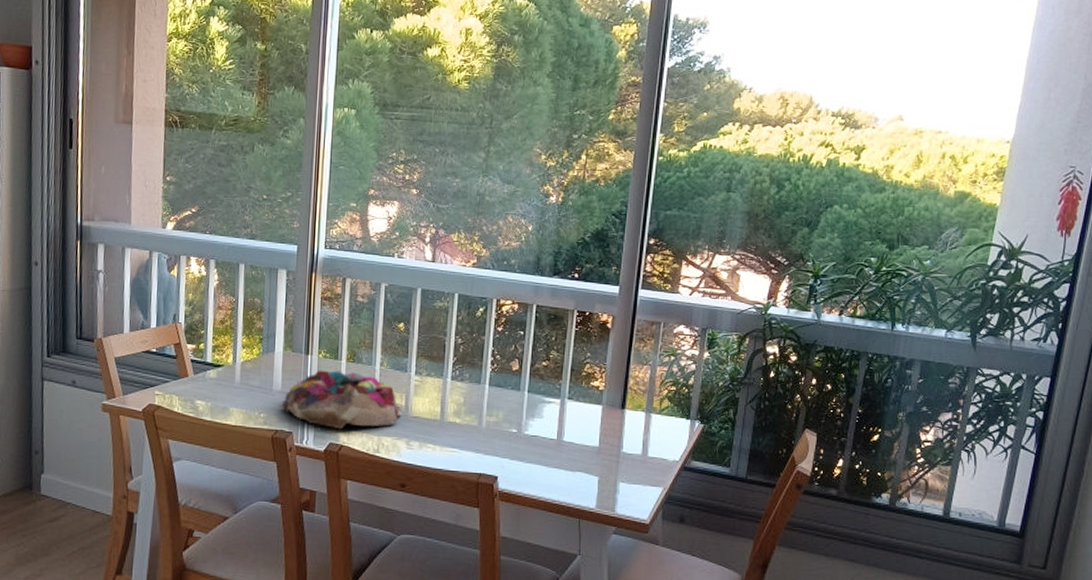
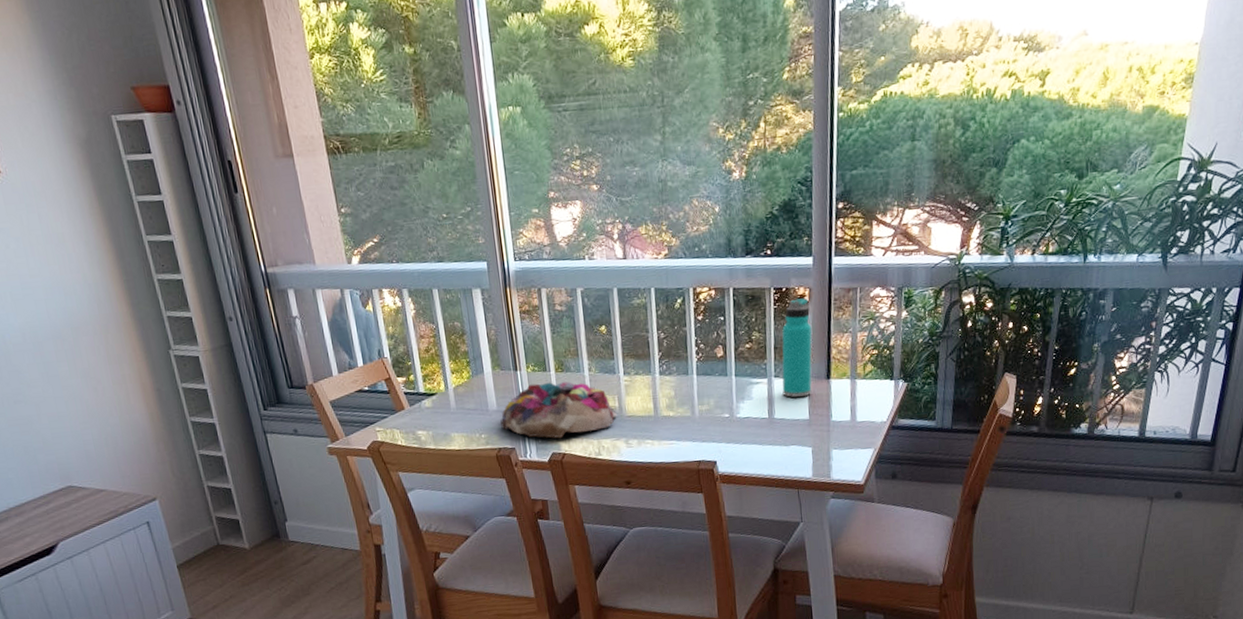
water bottle: none [574,324,612,424] -> present [782,298,812,398]

